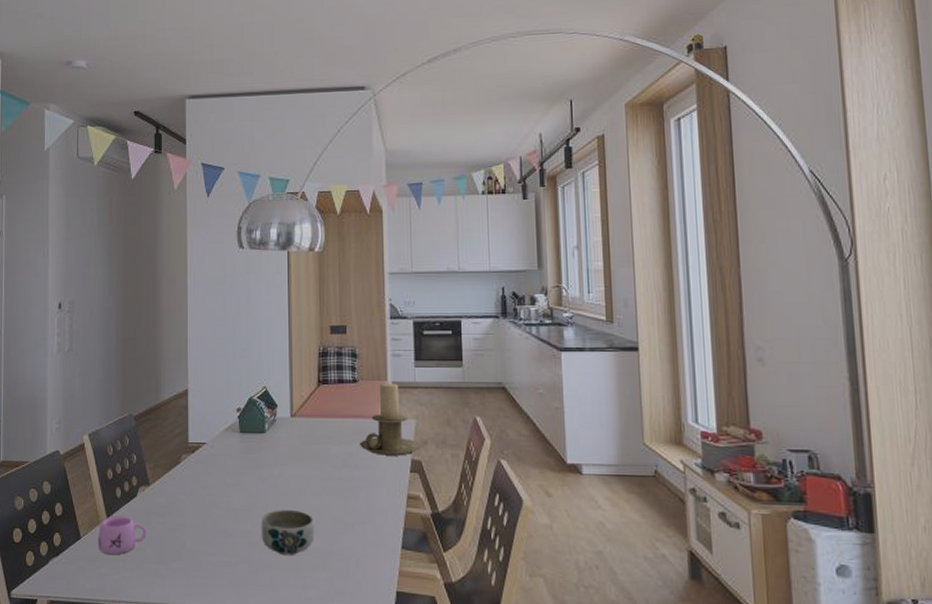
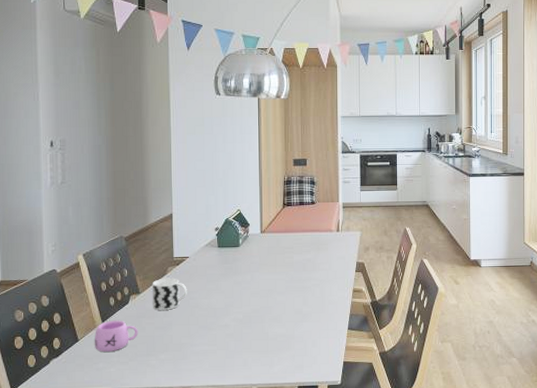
cup: none [163,467,203,508] -> present [152,278,187,310]
bowl: present [261,509,315,556] -> none [236,305,280,342]
candle holder: present [360,384,422,456] -> none [316,204,365,260]

